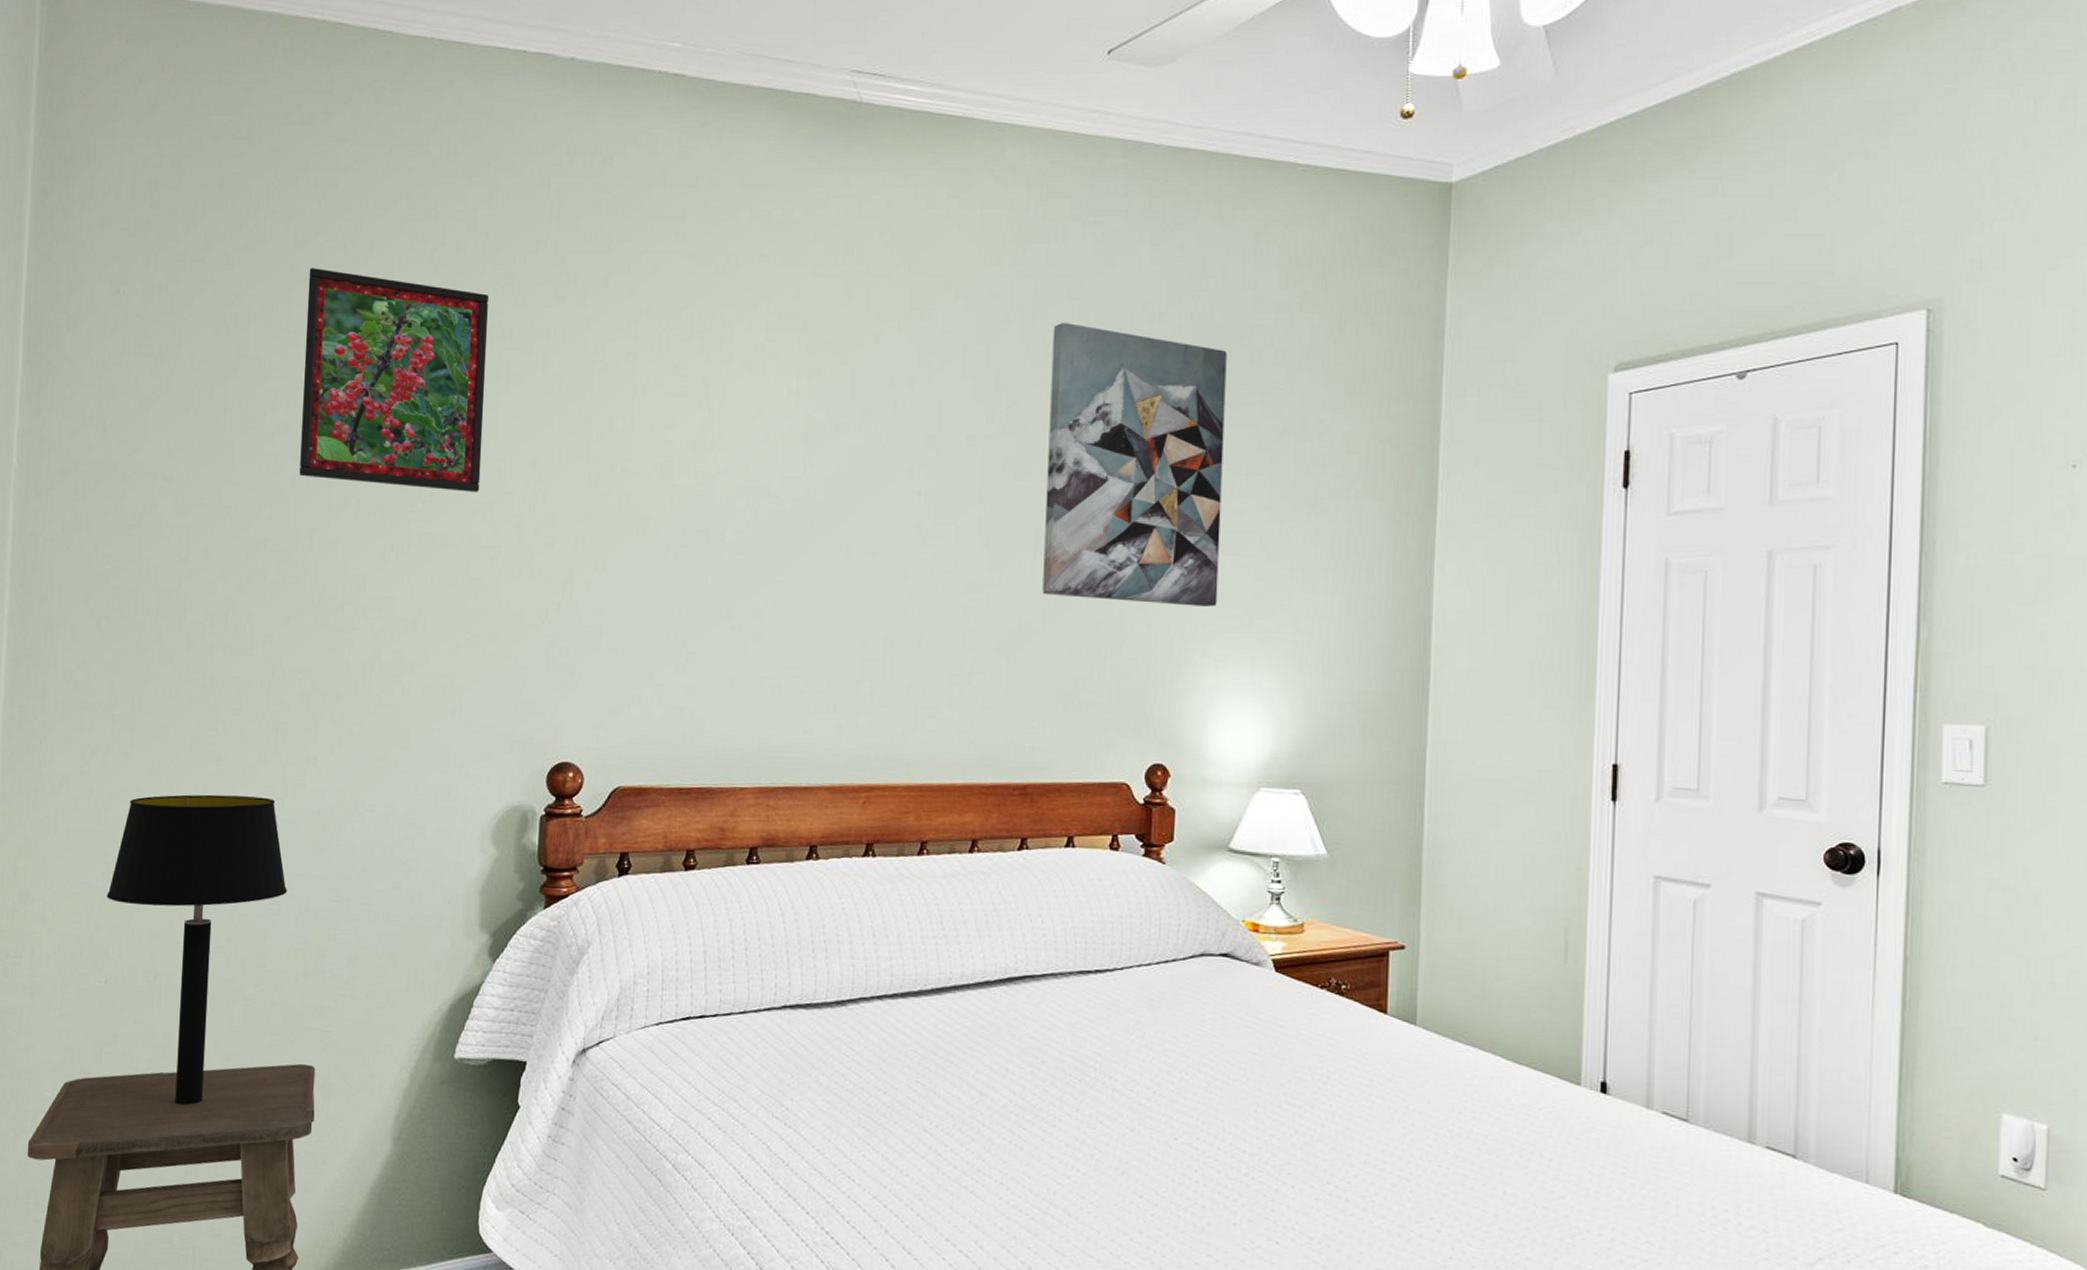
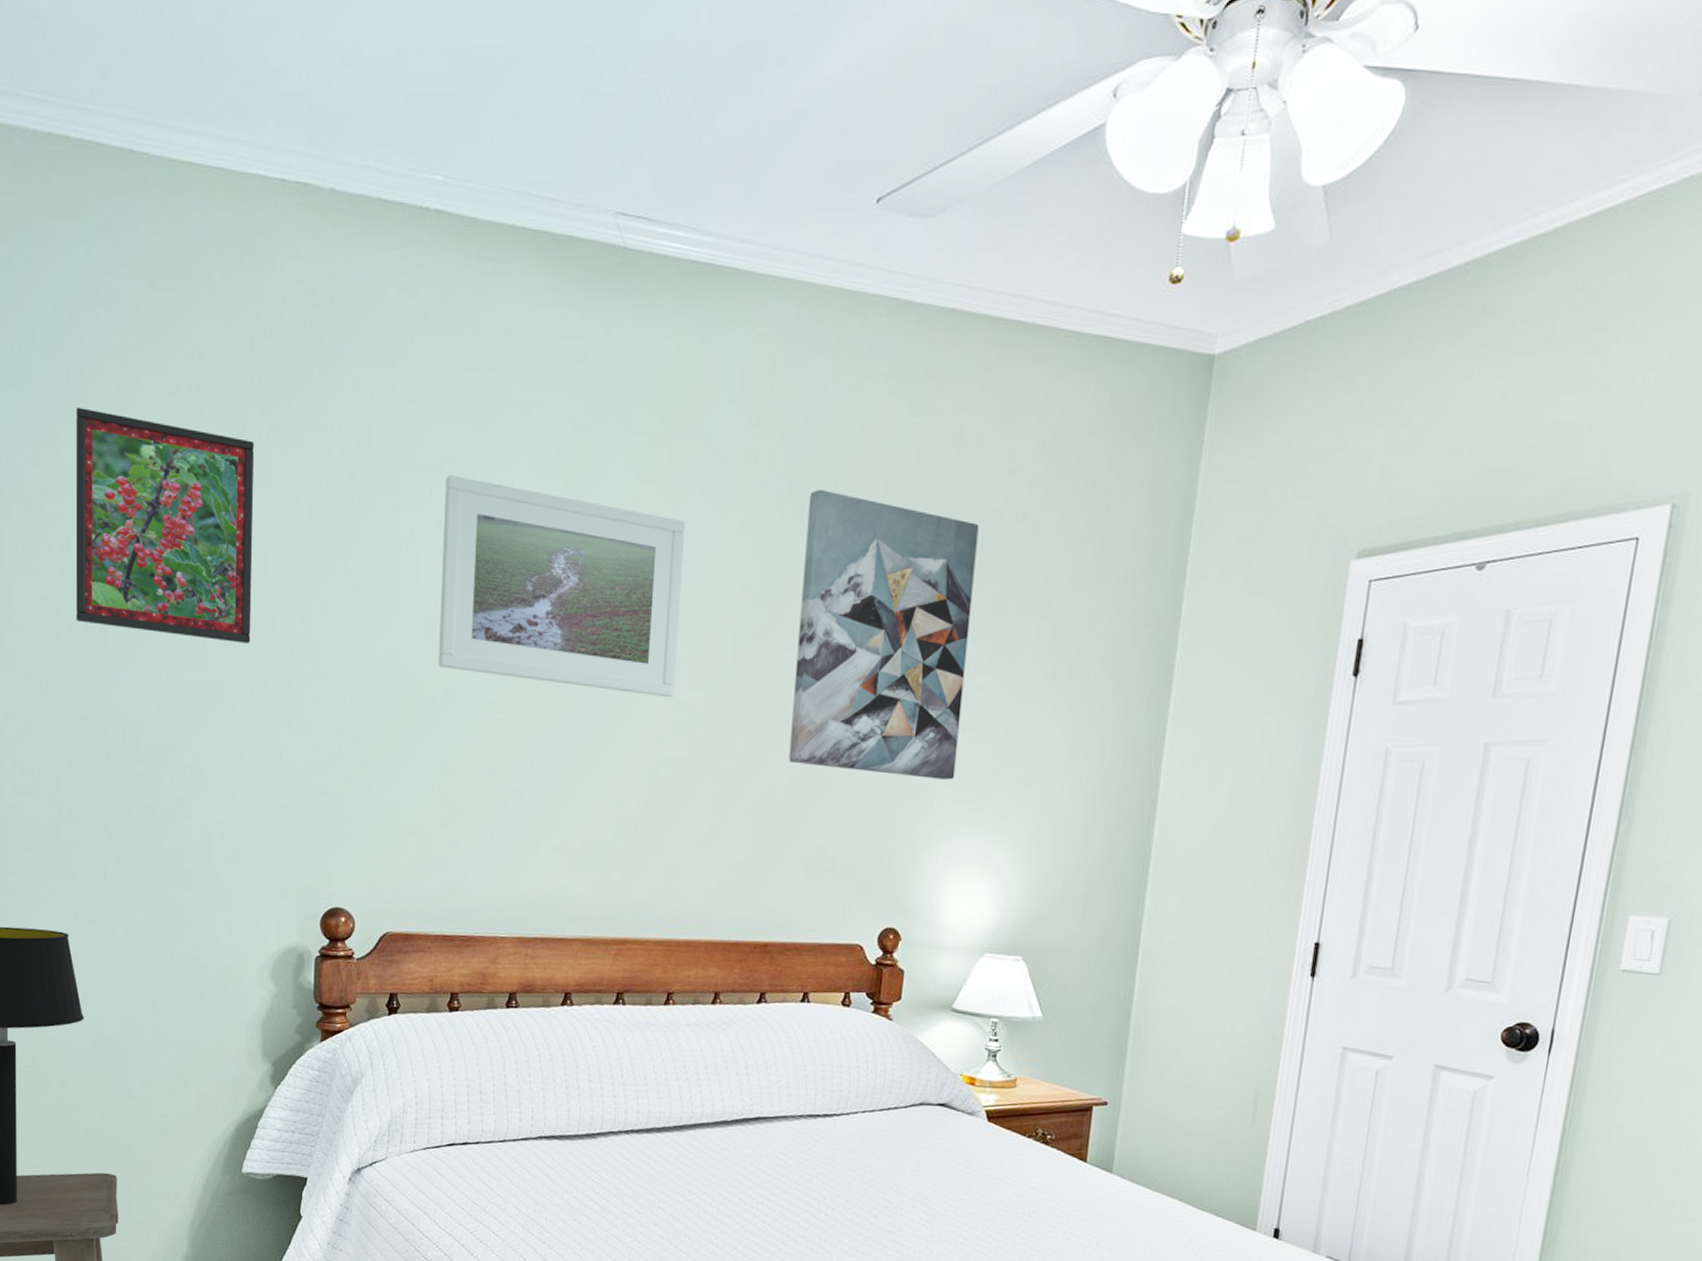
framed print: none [674,321,928,533] -> present [438,475,686,698]

